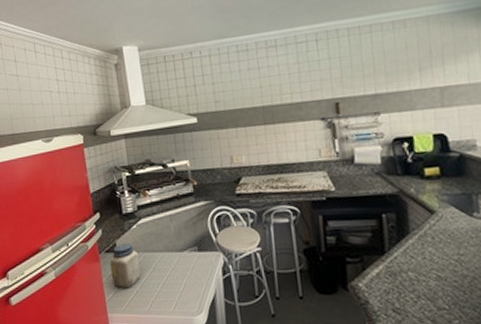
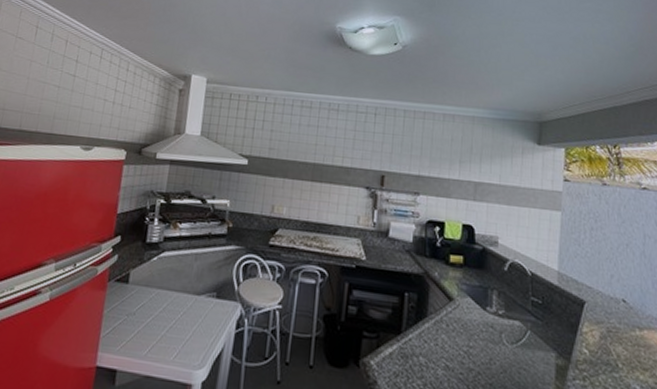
jar: present [109,243,141,289] -> none [114,274,152,326]

